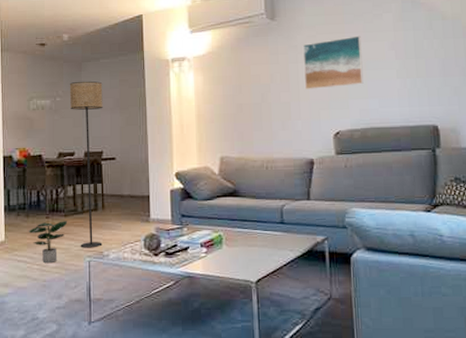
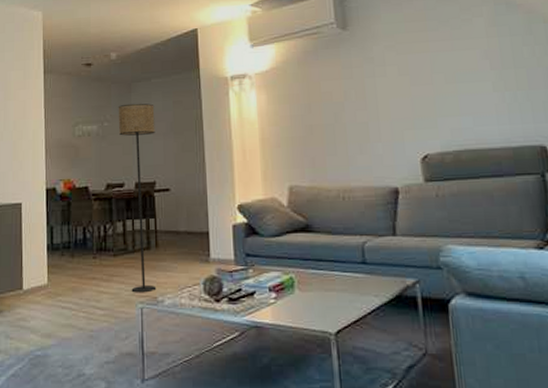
potted plant: present [28,221,68,264] -> none [73,261,117,311]
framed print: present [303,35,364,89] -> none [381,44,454,107]

